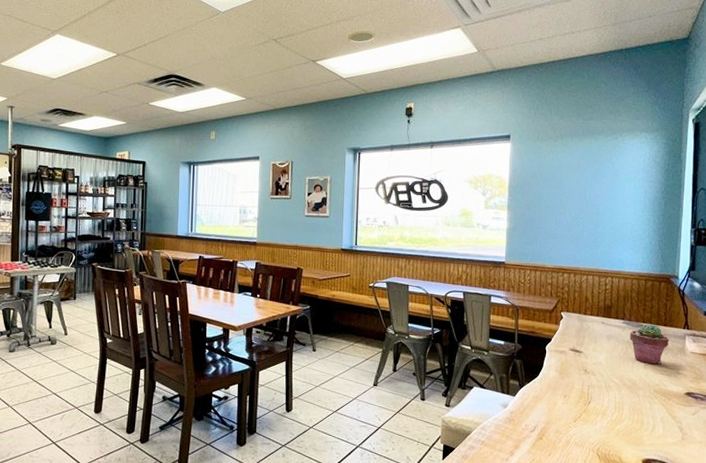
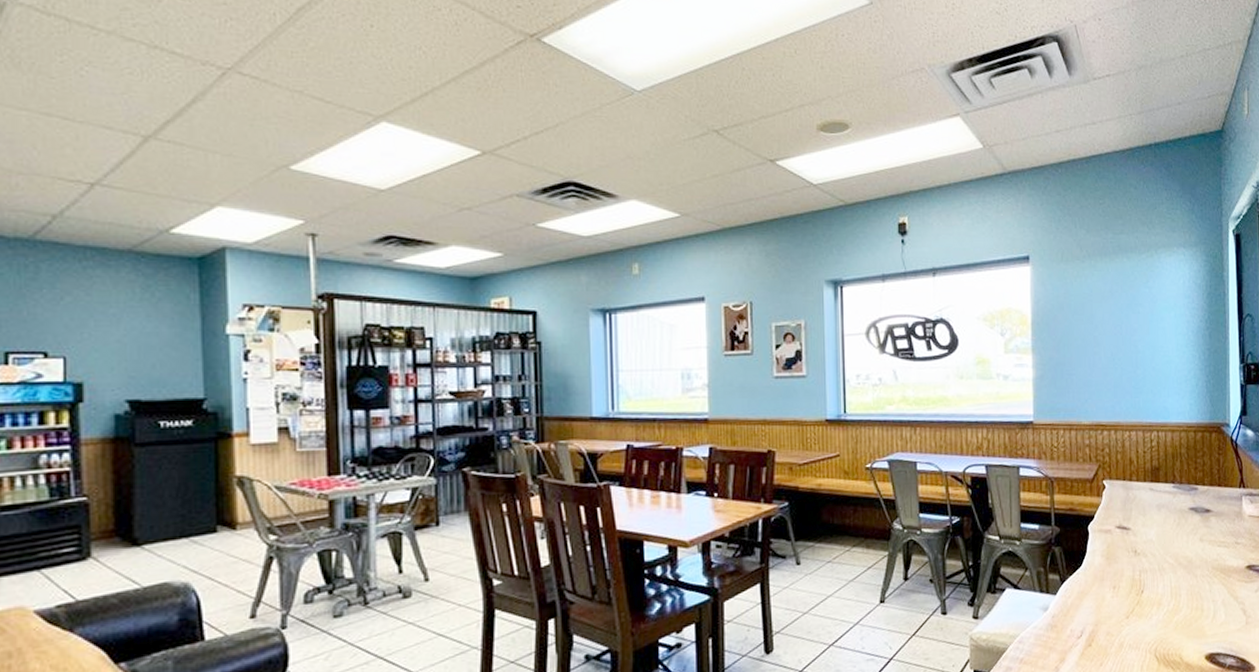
potted succulent: present [630,324,670,364] -> none [1182,485,1225,535]

